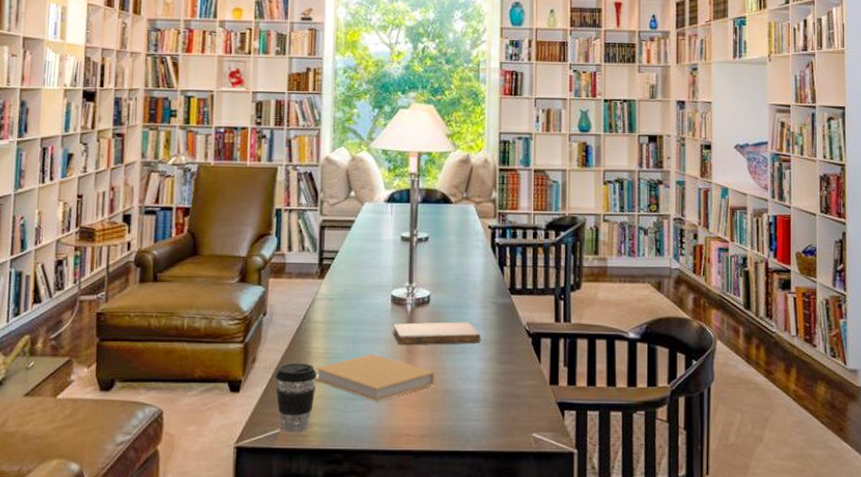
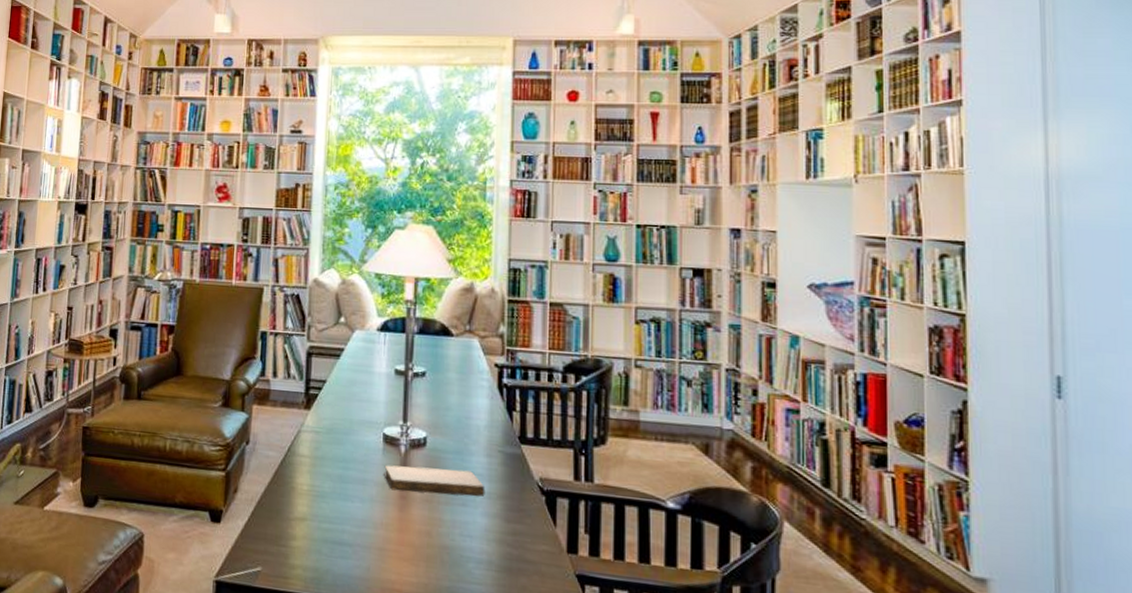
coffee cup: present [275,363,317,432] -> none [257,497,301,573]
book: present [314,354,434,402] -> none [298,496,430,550]

